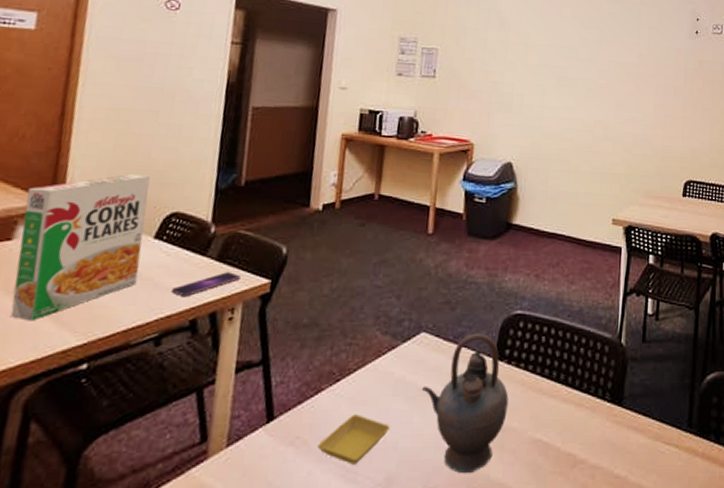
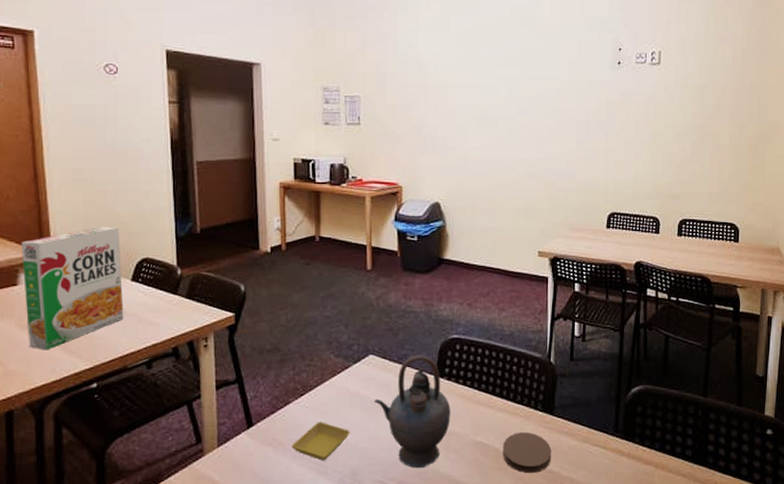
smartphone: present [171,272,241,296] -> none [153,307,208,328]
coaster: none [564,428,619,480] -> present [503,432,552,474]

